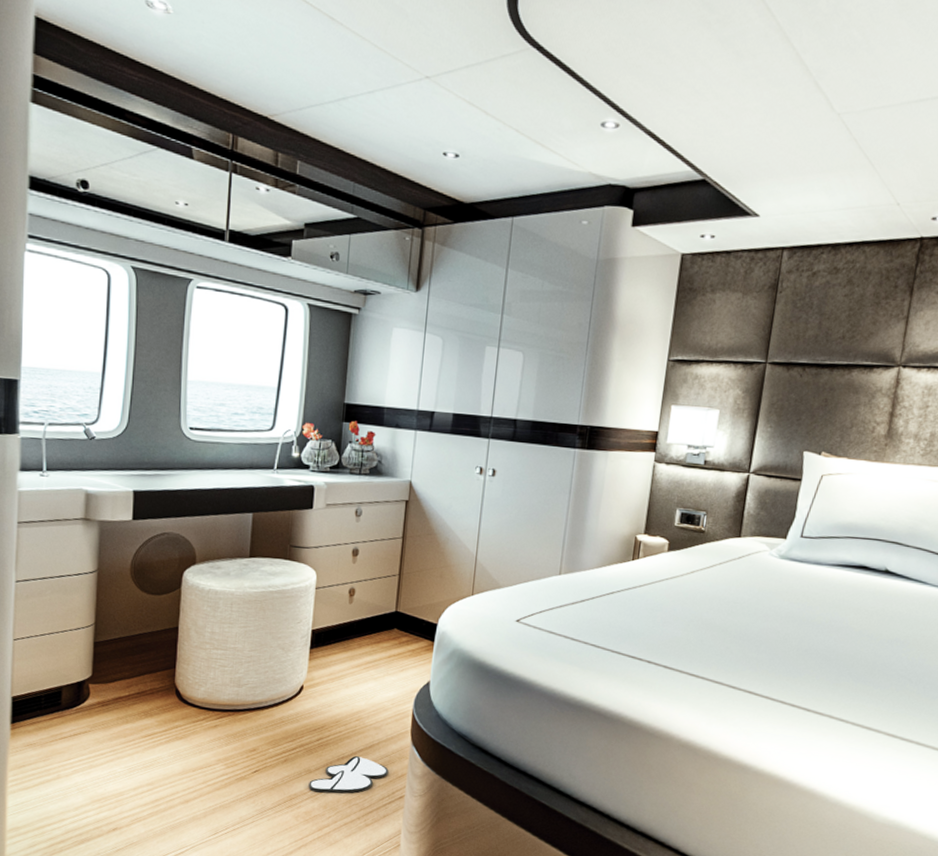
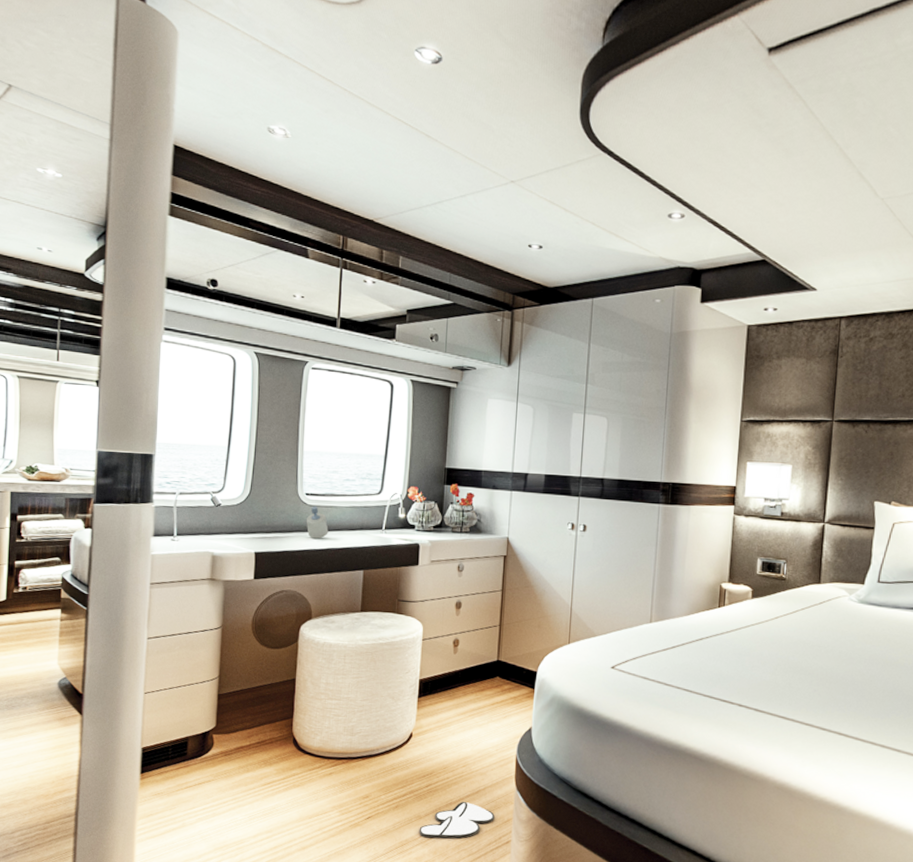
soap dispenser: none [189,441,215,478] -> present [306,506,329,539]

